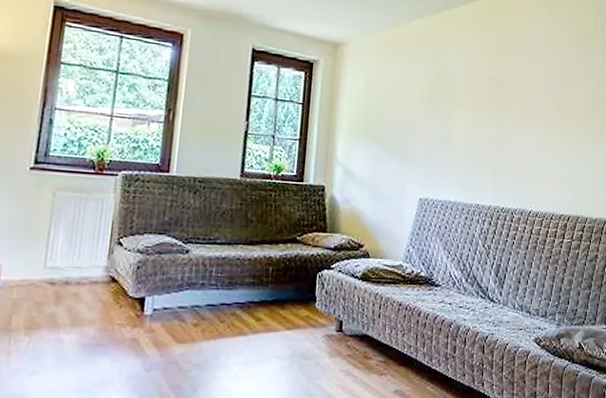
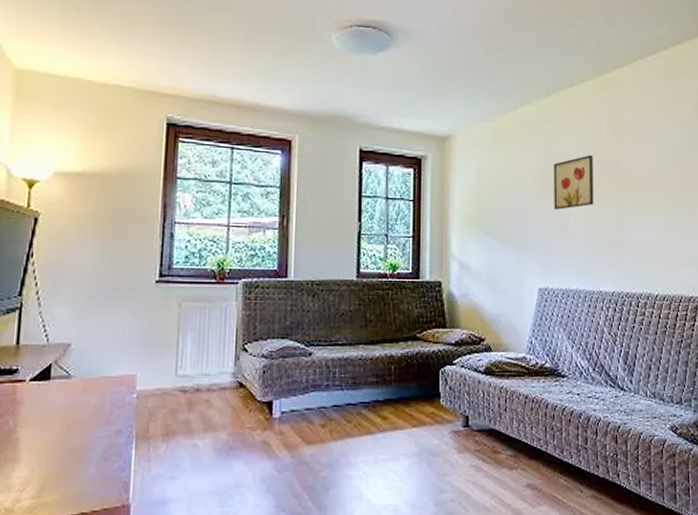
wall art: none [439,72,479,123] -> present [554,155,594,210]

